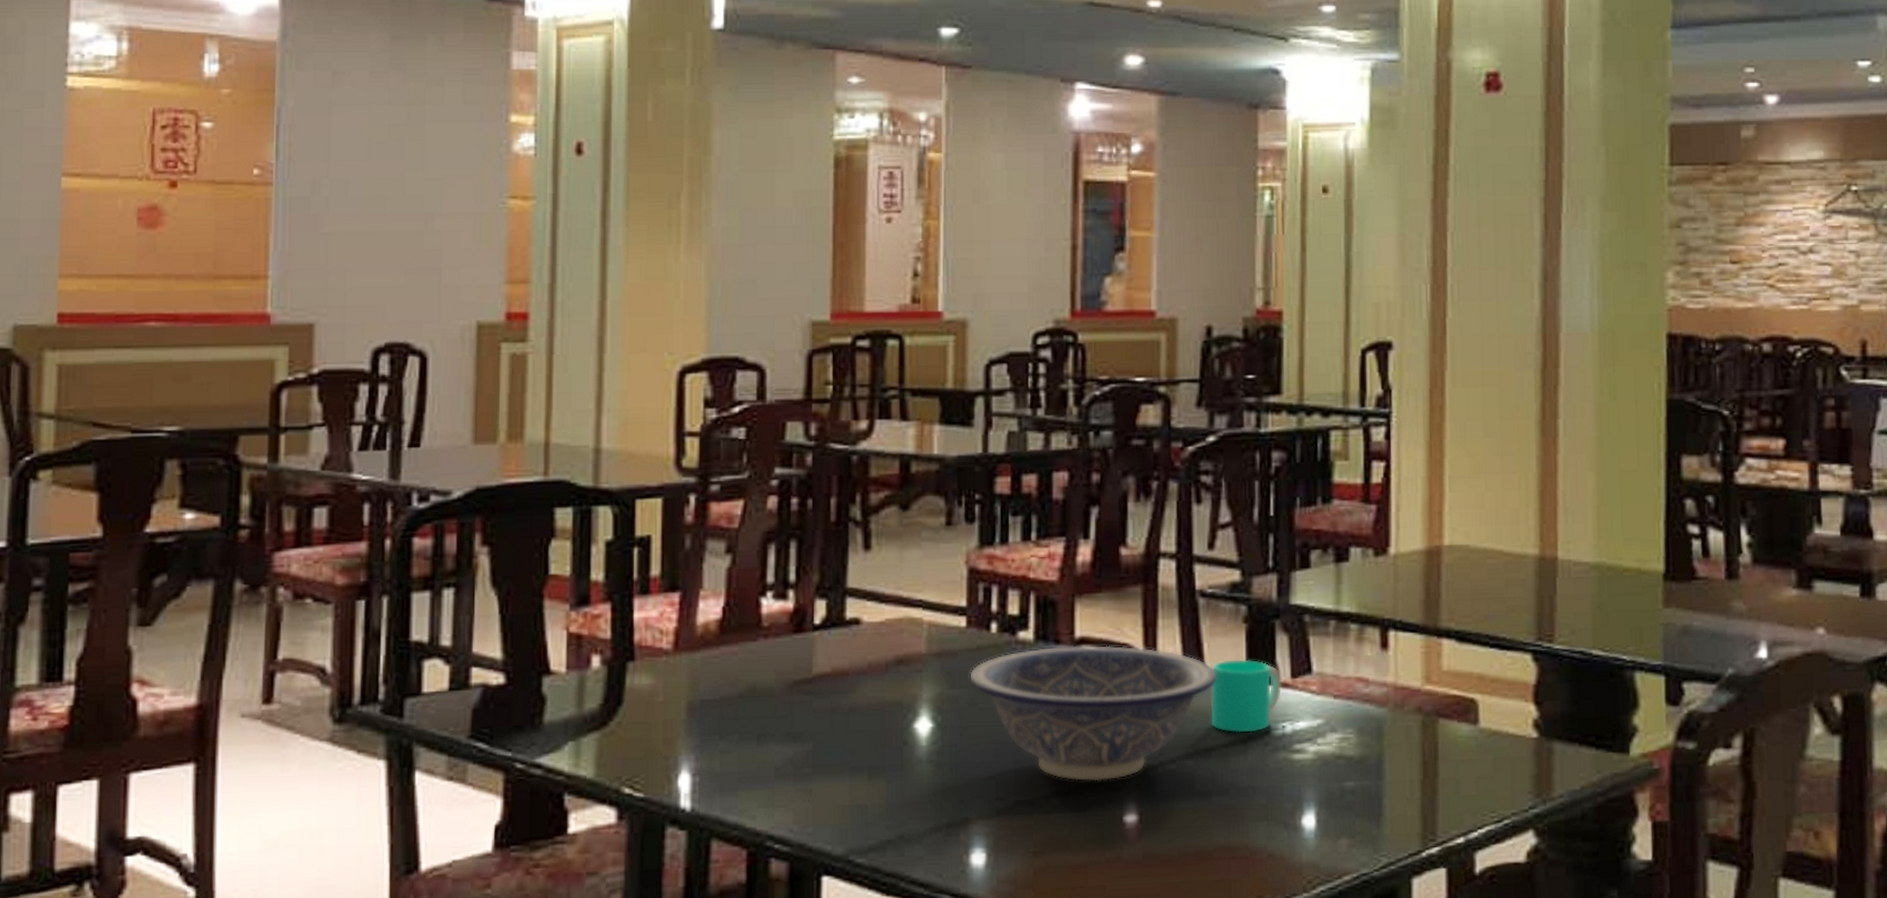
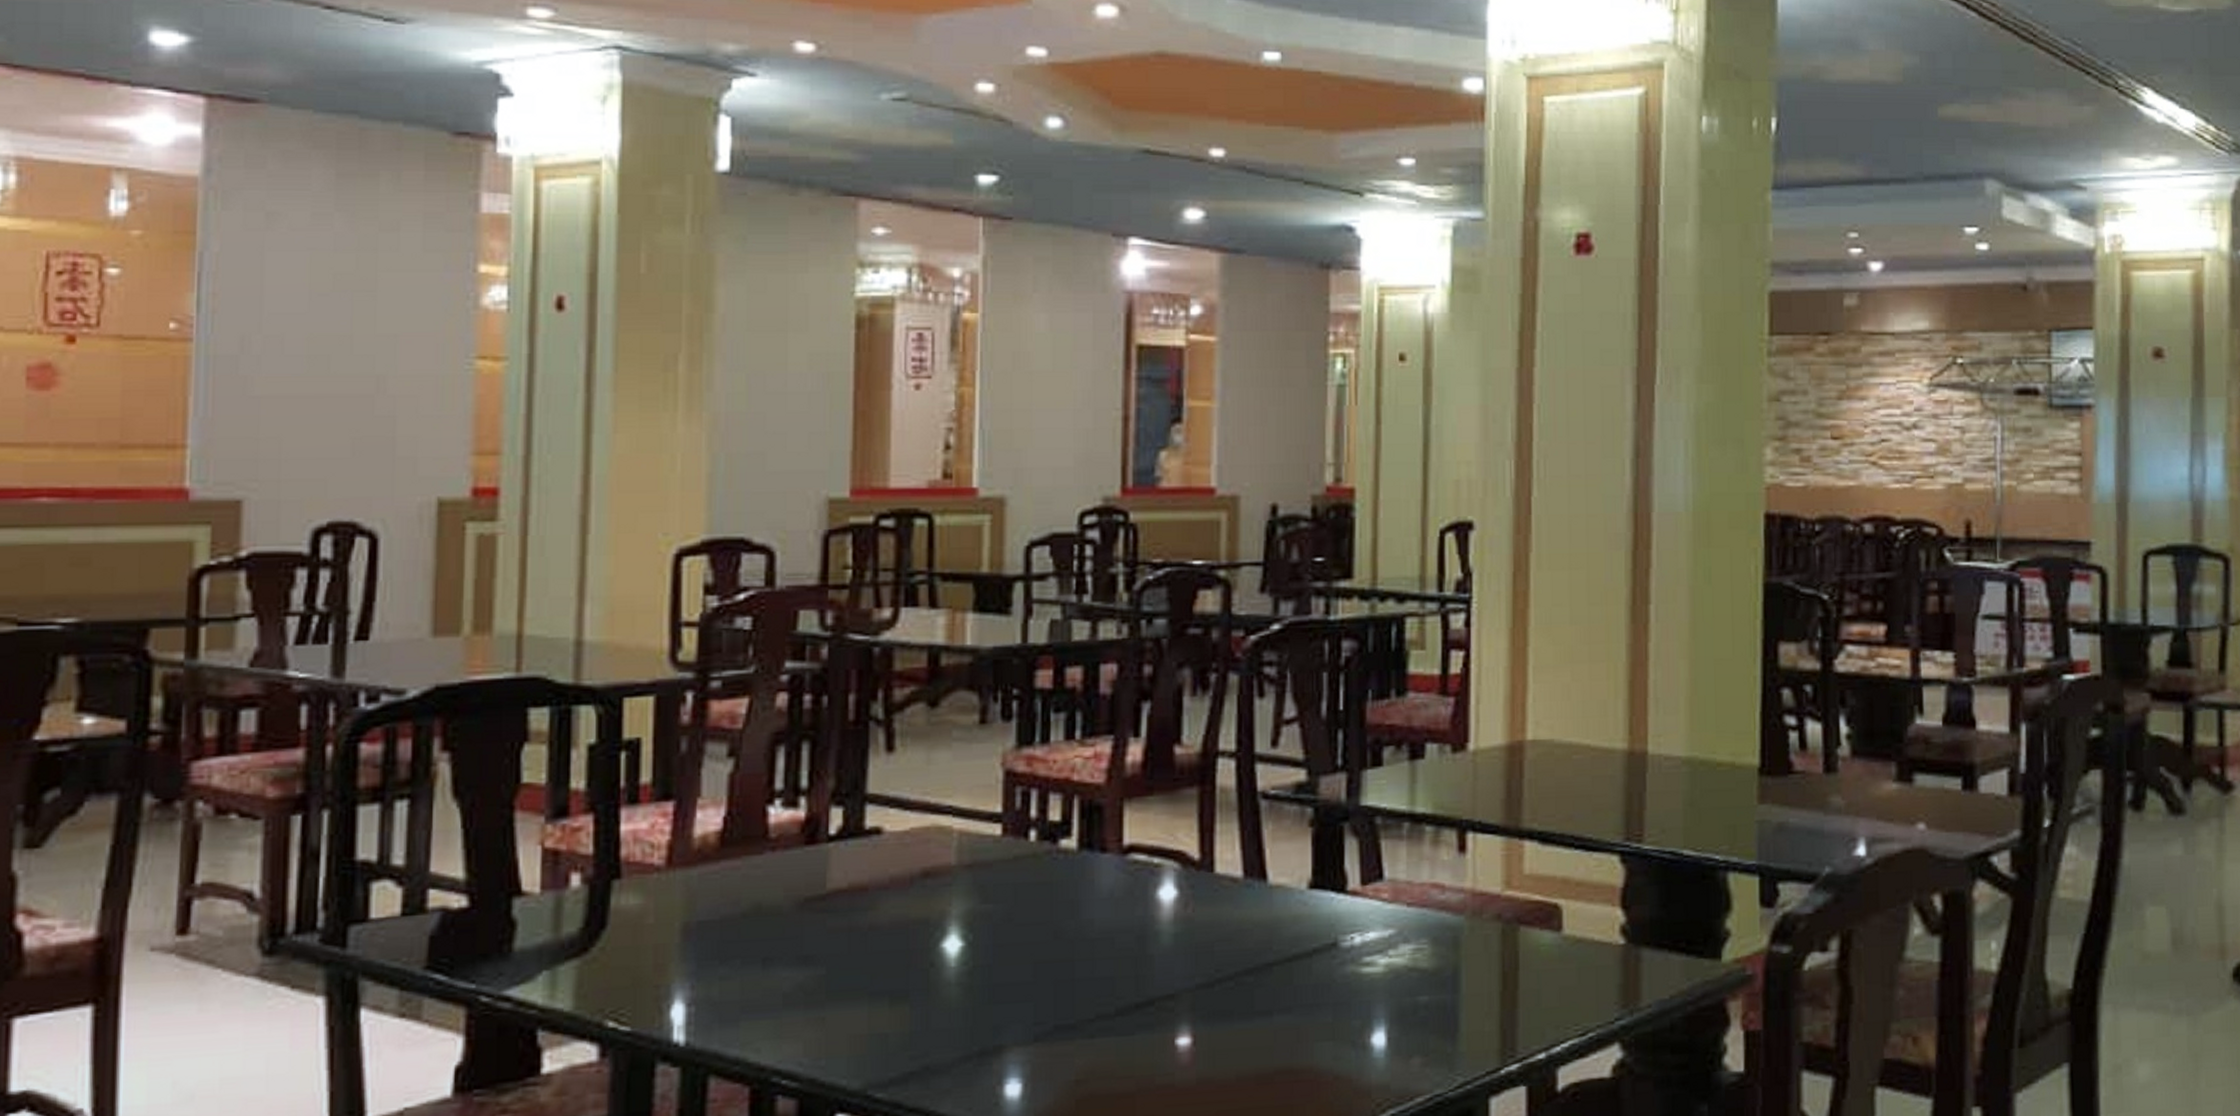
decorative bowl: present [968,644,1216,782] -> none [1004,852,1279,1003]
cup: present [1210,659,1282,733] -> none [1272,865,1351,946]

